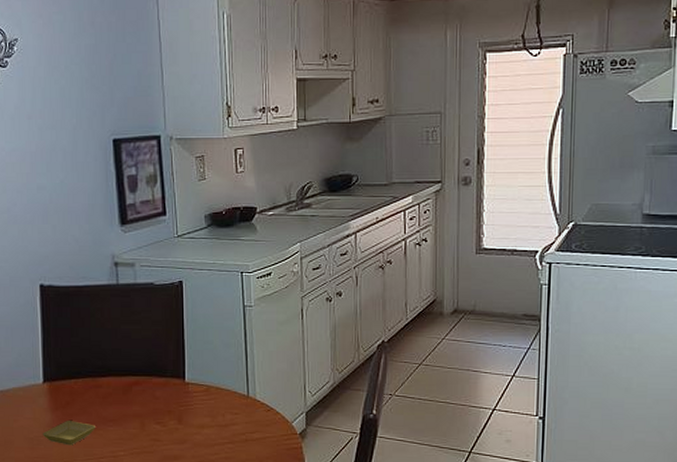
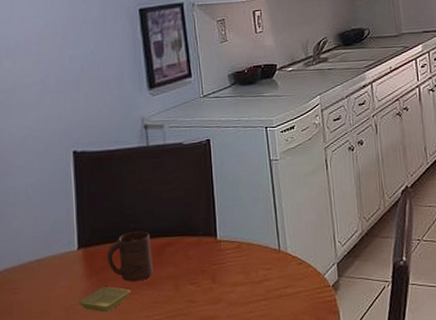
cup: none [72,368,119,418] -> present [106,231,153,282]

